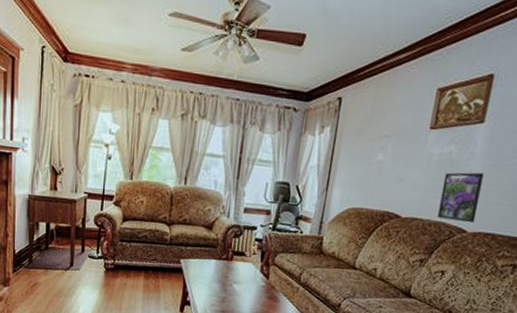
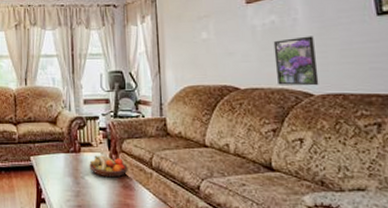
fruit bowl: none [239,264,277,289] -> present [89,154,128,178]

